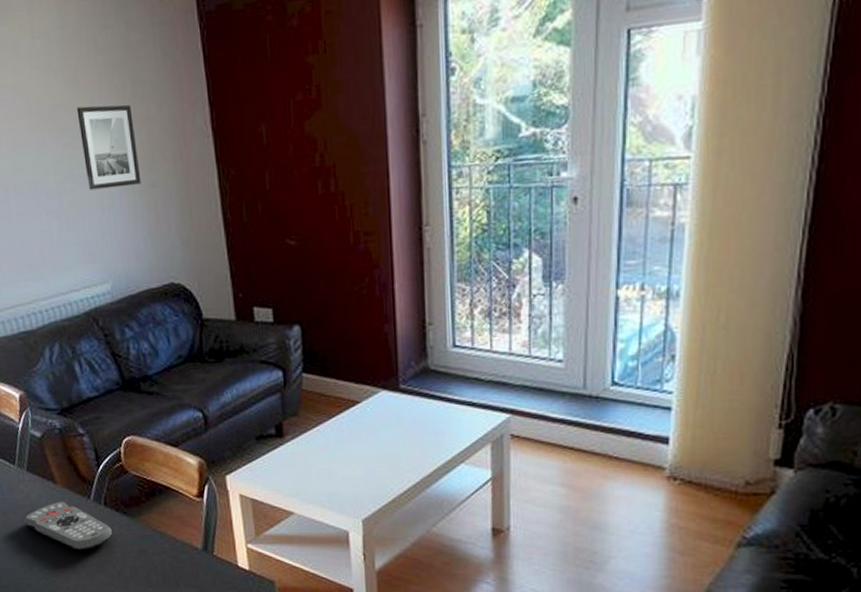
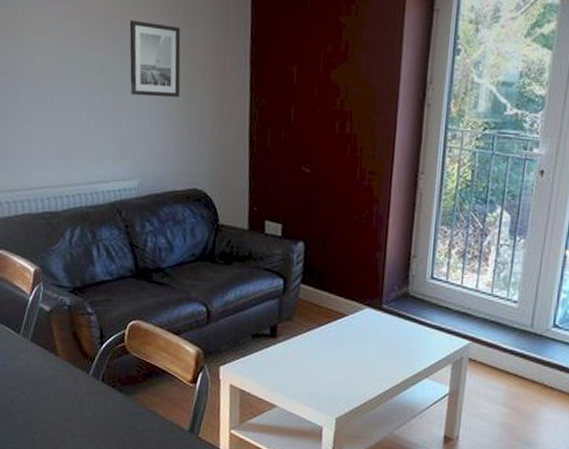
remote control: present [24,501,112,551] -> none [21,373,105,422]

